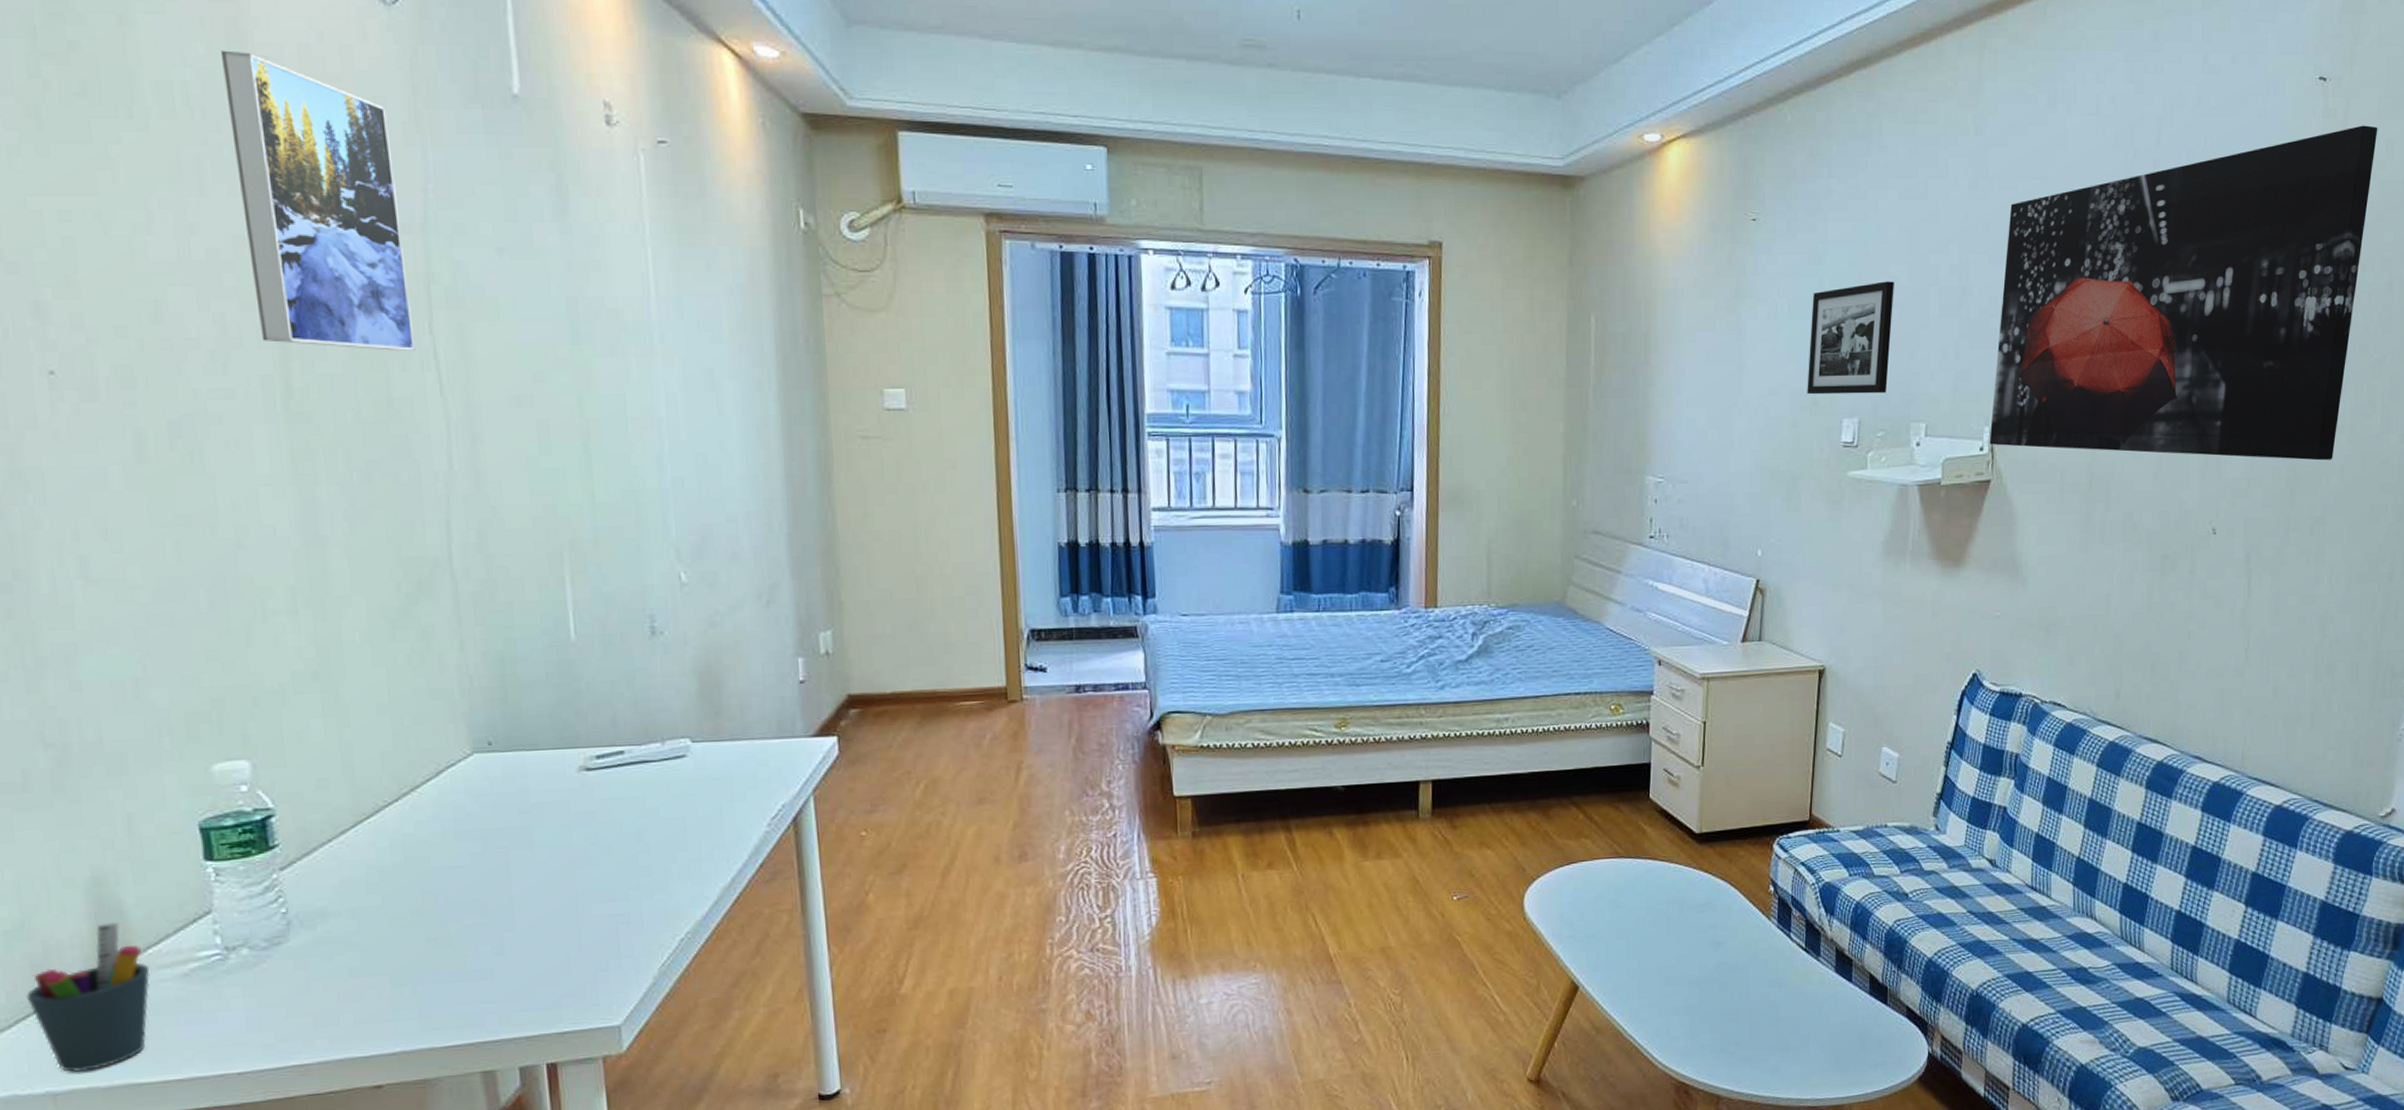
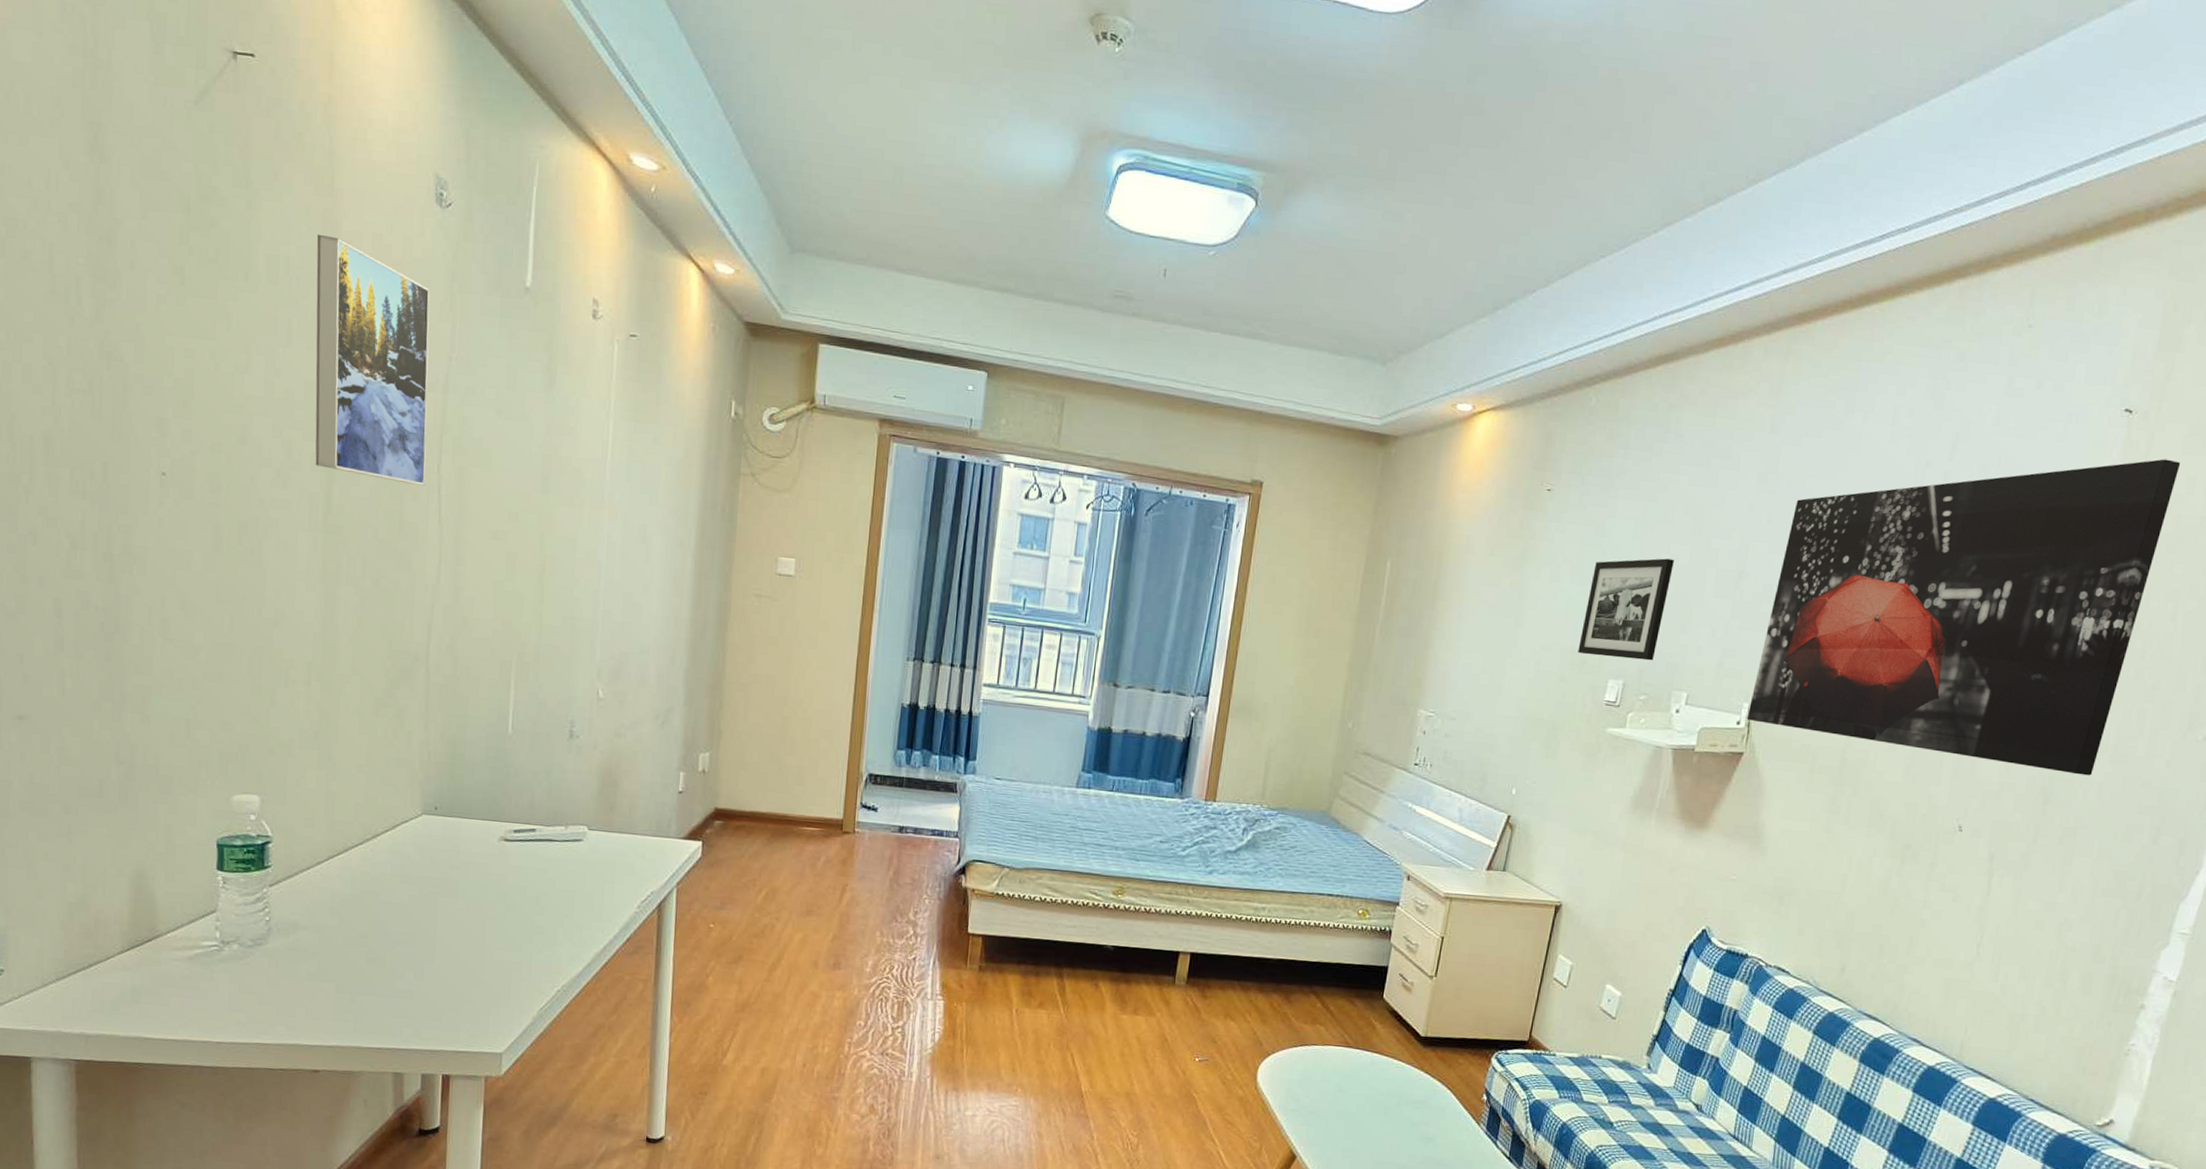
pen holder: present [26,922,151,1073] -> none [78,908,167,1022]

